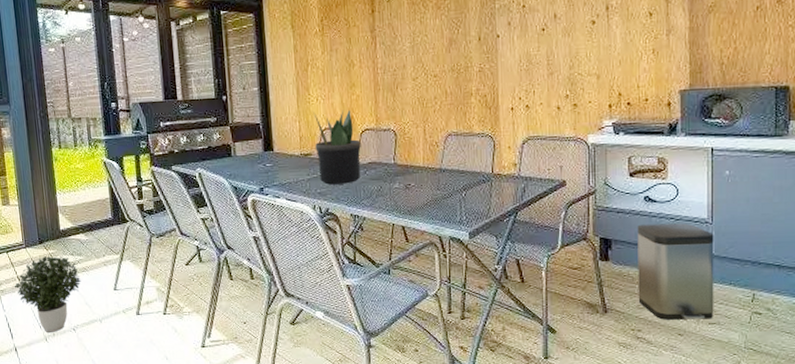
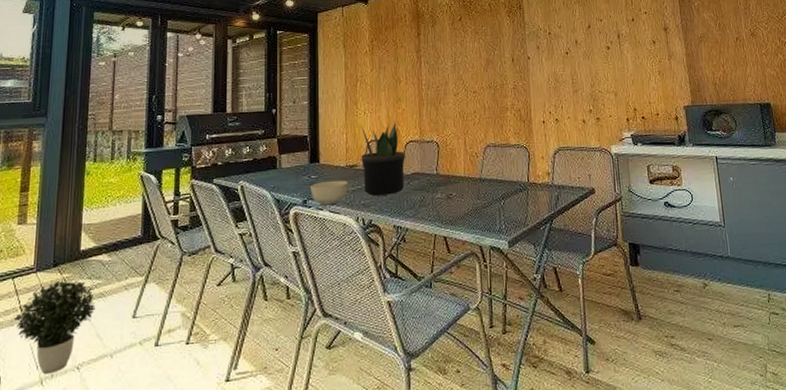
bowl: none [266,168,304,193] -> present [311,180,349,206]
pedal bin: present [637,223,714,320] -> none [661,226,737,325]

